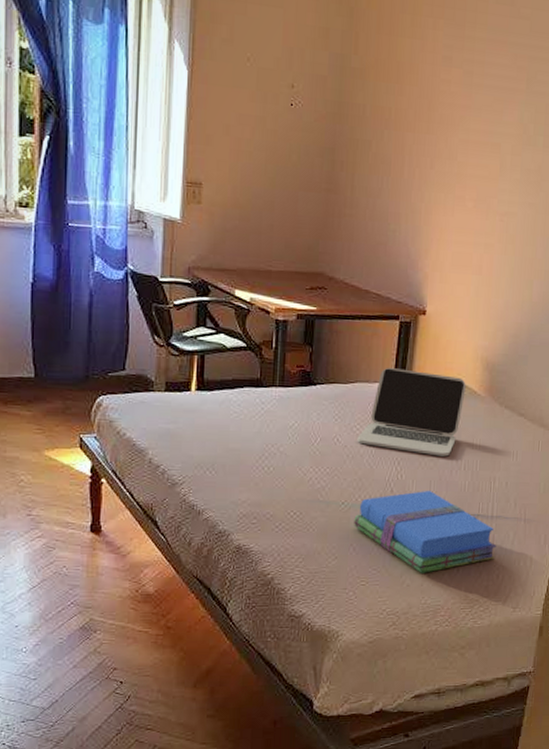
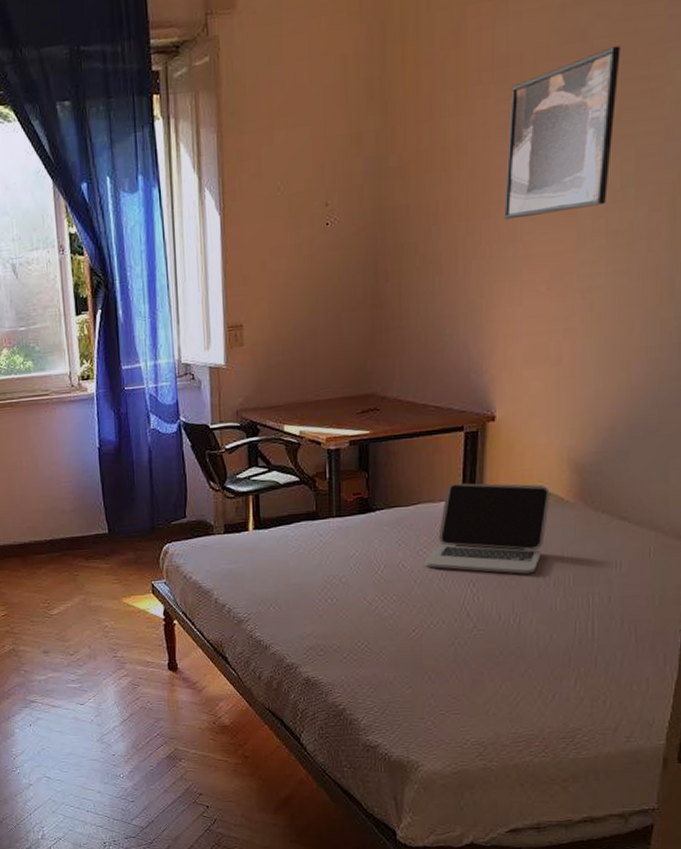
books: present [354,490,497,573] -> none [427,611,601,701]
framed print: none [444,17,540,145] -> present [504,45,621,220]

